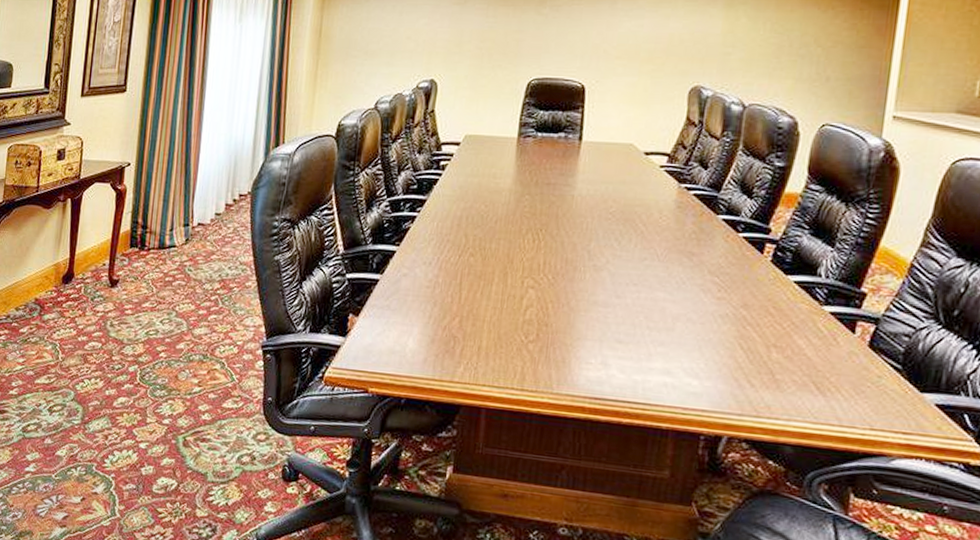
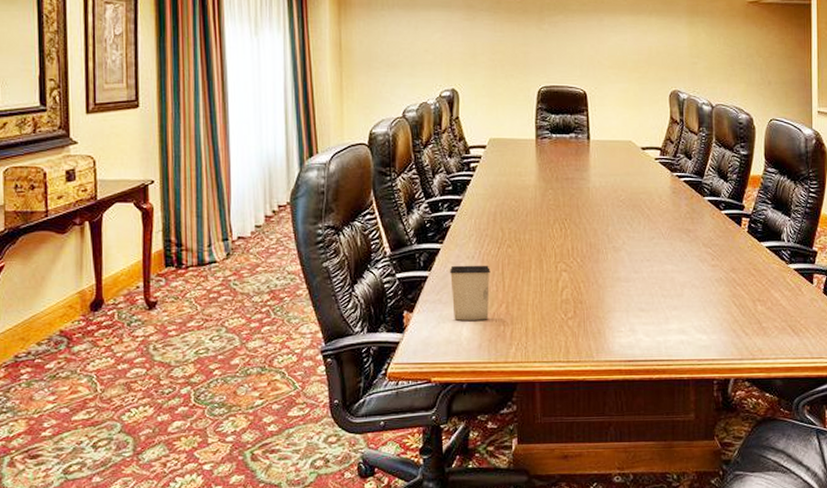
cup: none [401,270,448,333] -> present [449,265,491,321]

